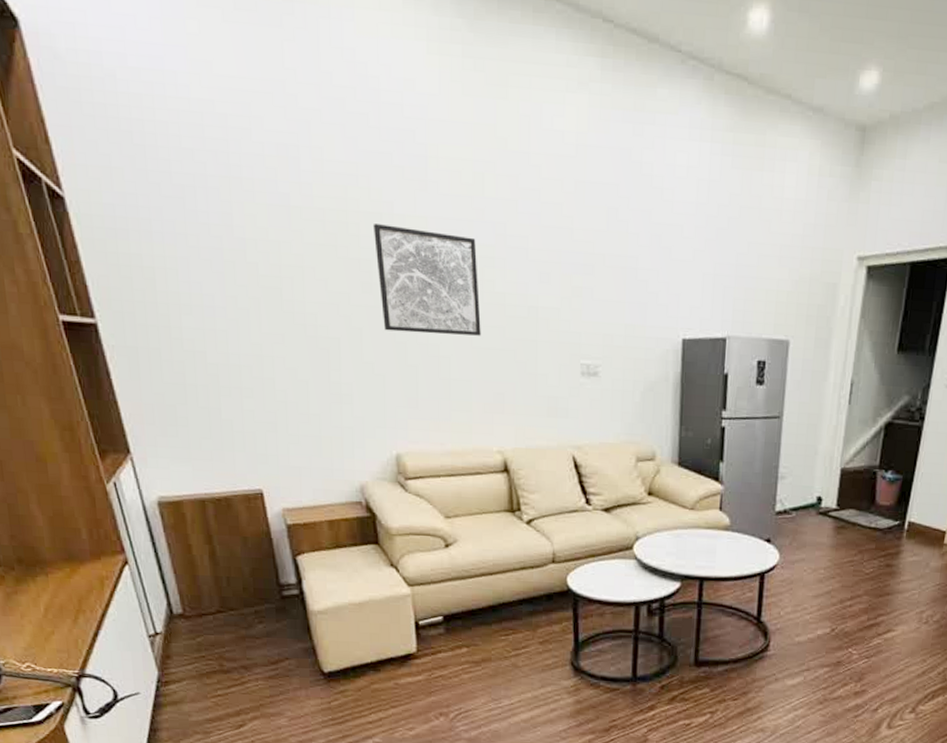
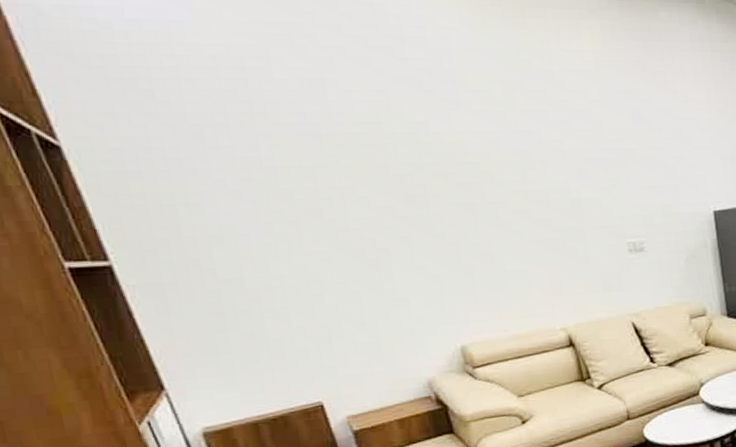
wall art: present [373,224,481,336] -> none [409,142,530,236]

